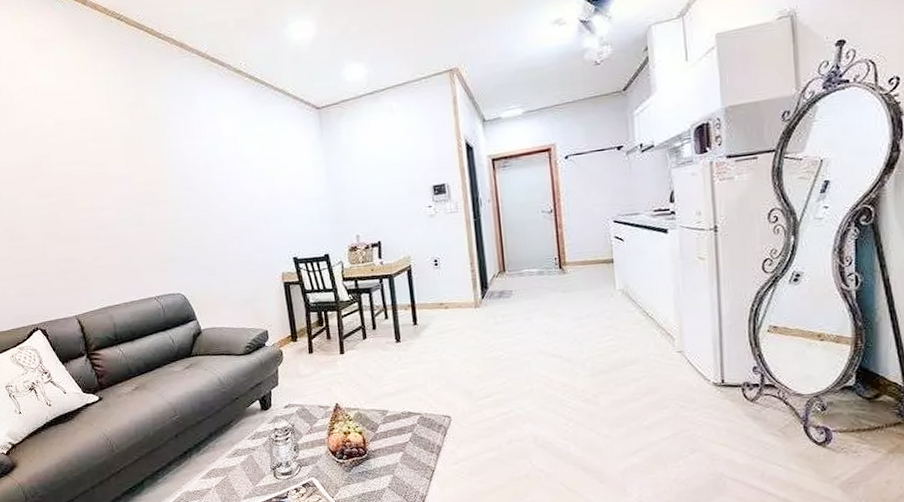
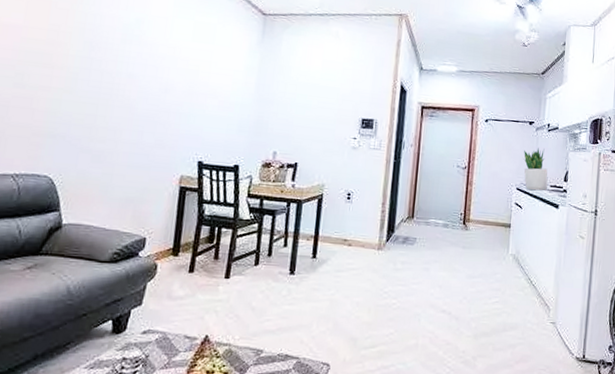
planter: none [616,172,651,220] -> present [523,148,548,191]

